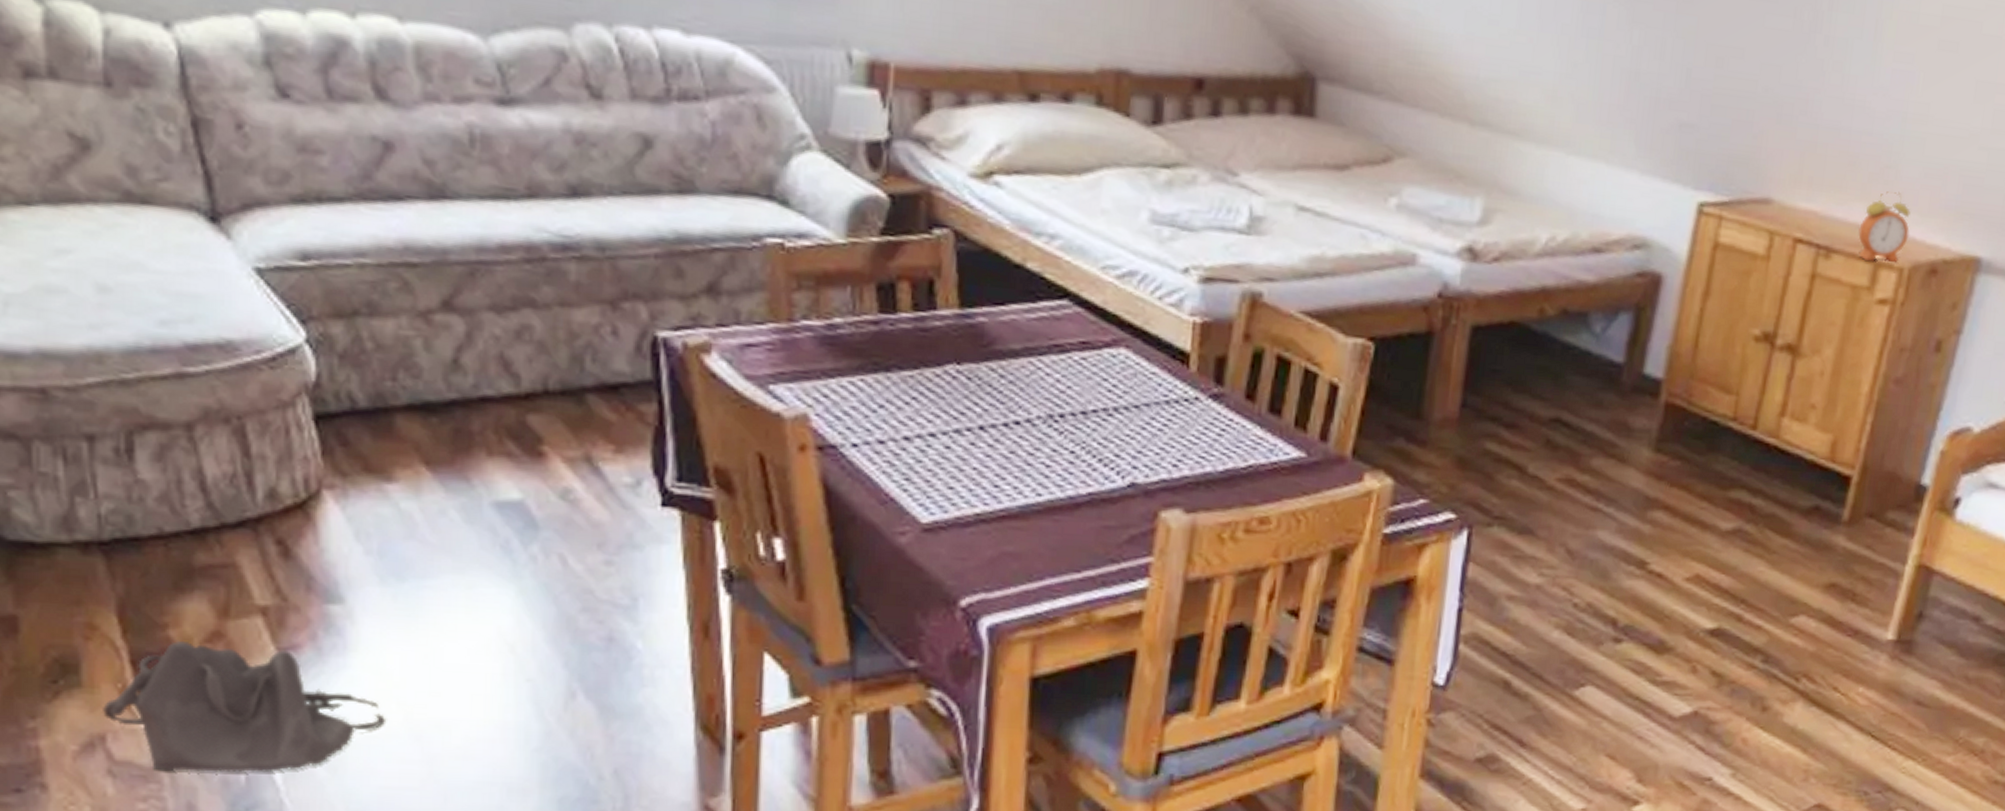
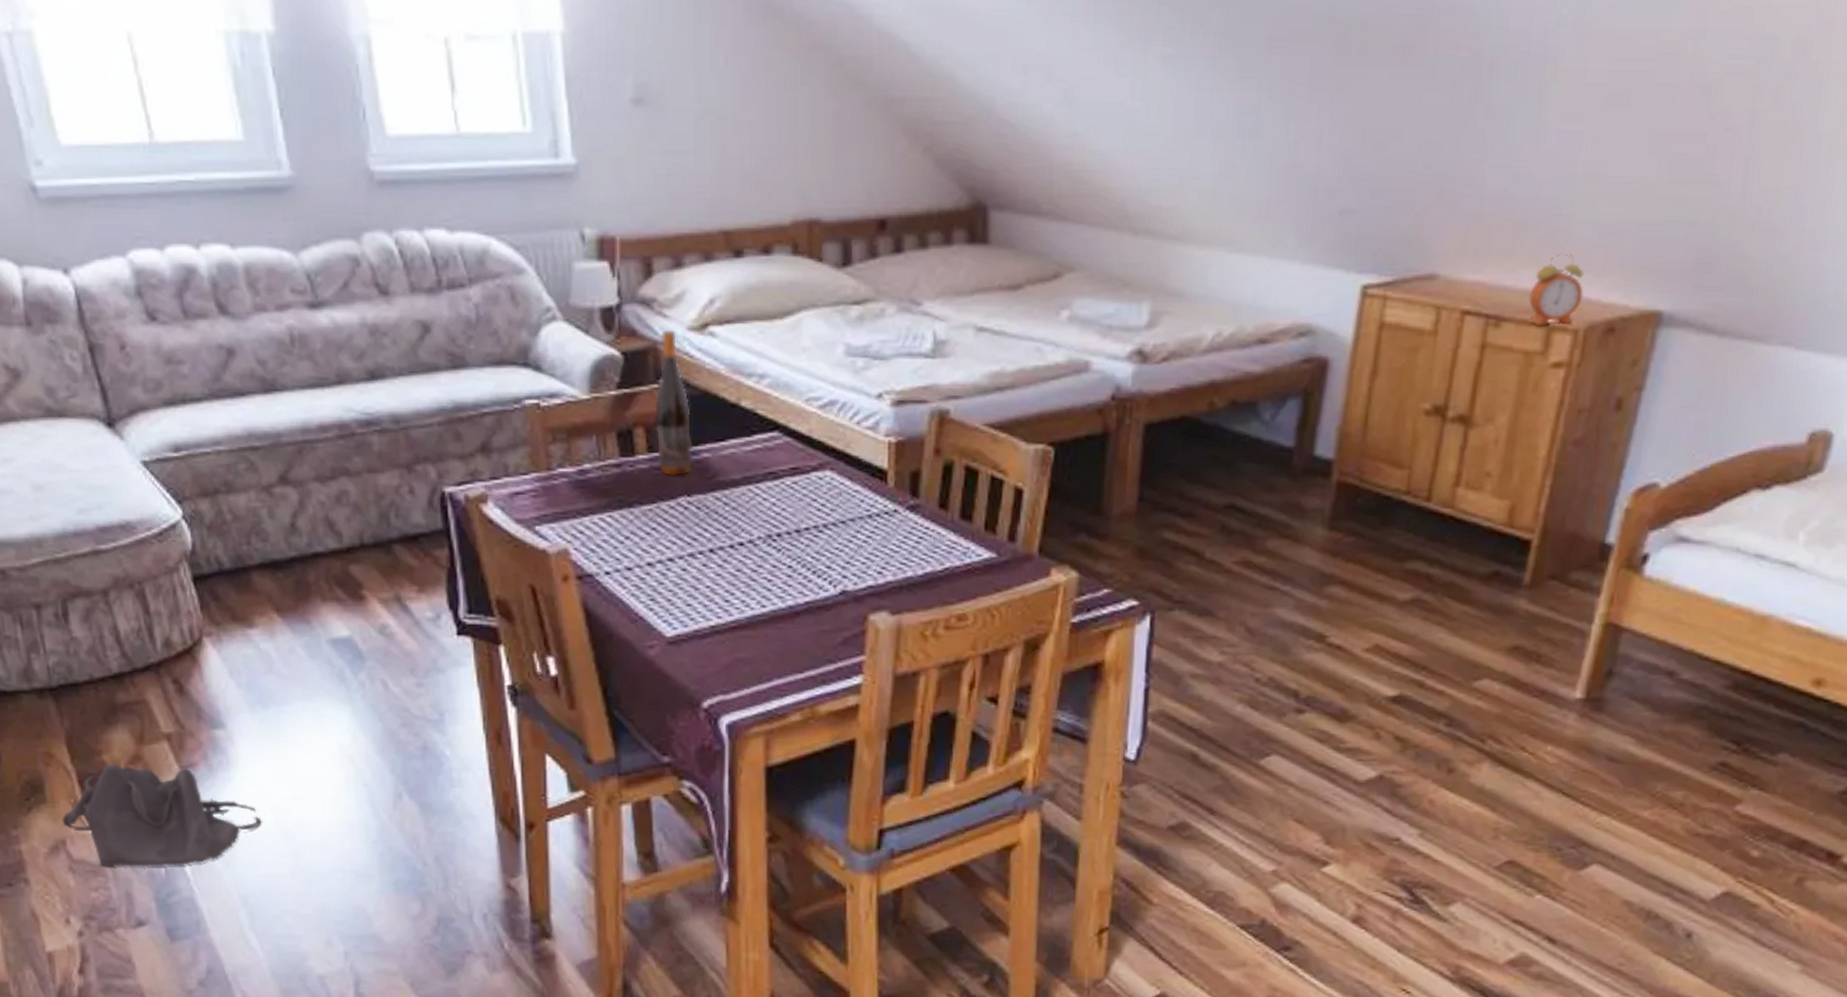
wine bottle: none [923,174,967,340] -> present [655,330,692,475]

